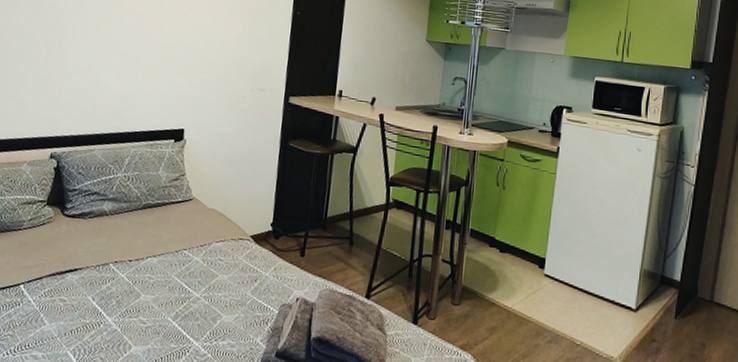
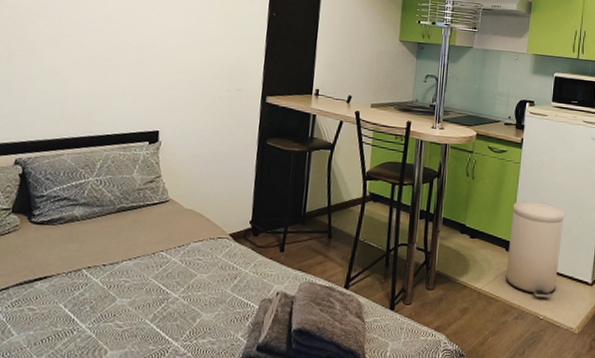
pedal bin: none [538,214,606,322] -> present [505,200,565,298]

